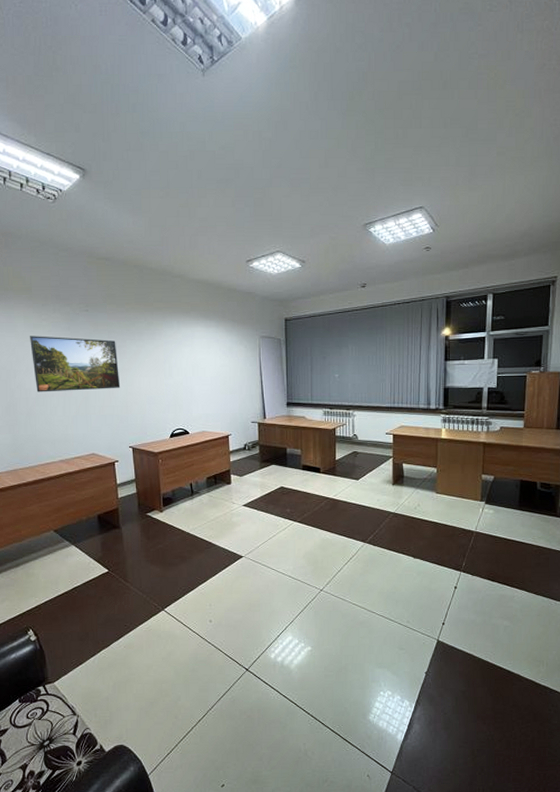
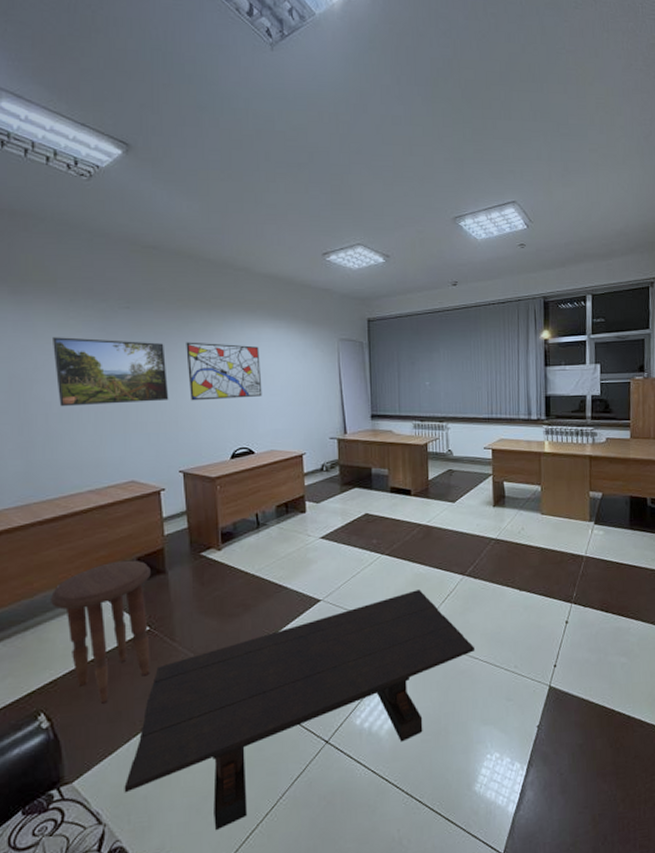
side table: none [33,516,109,626] -> present [49,560,151,704]
coffee table: none [91,552,373,729] -> present [124,590,476,831]
wall art: none [133,339,196,389] -> present [186,342,262,401]

